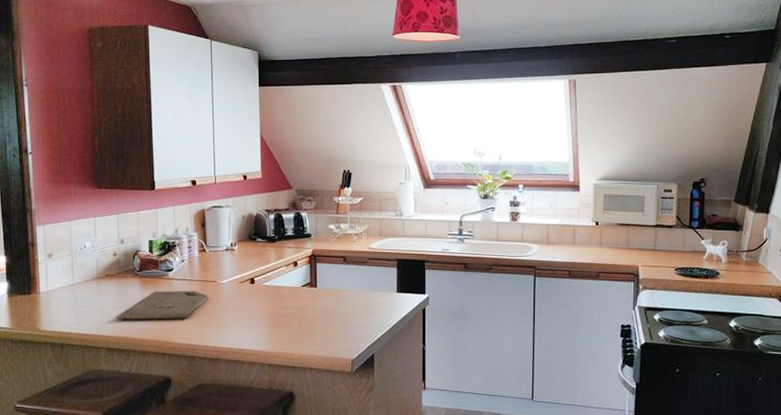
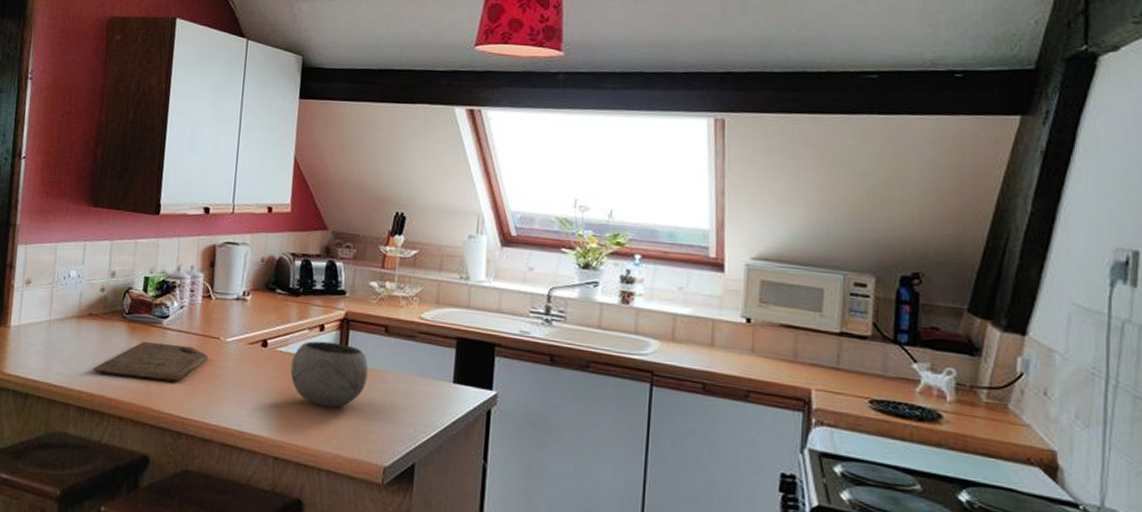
bowl: none [274,274,334,322] -> present [290,341,369,408]

